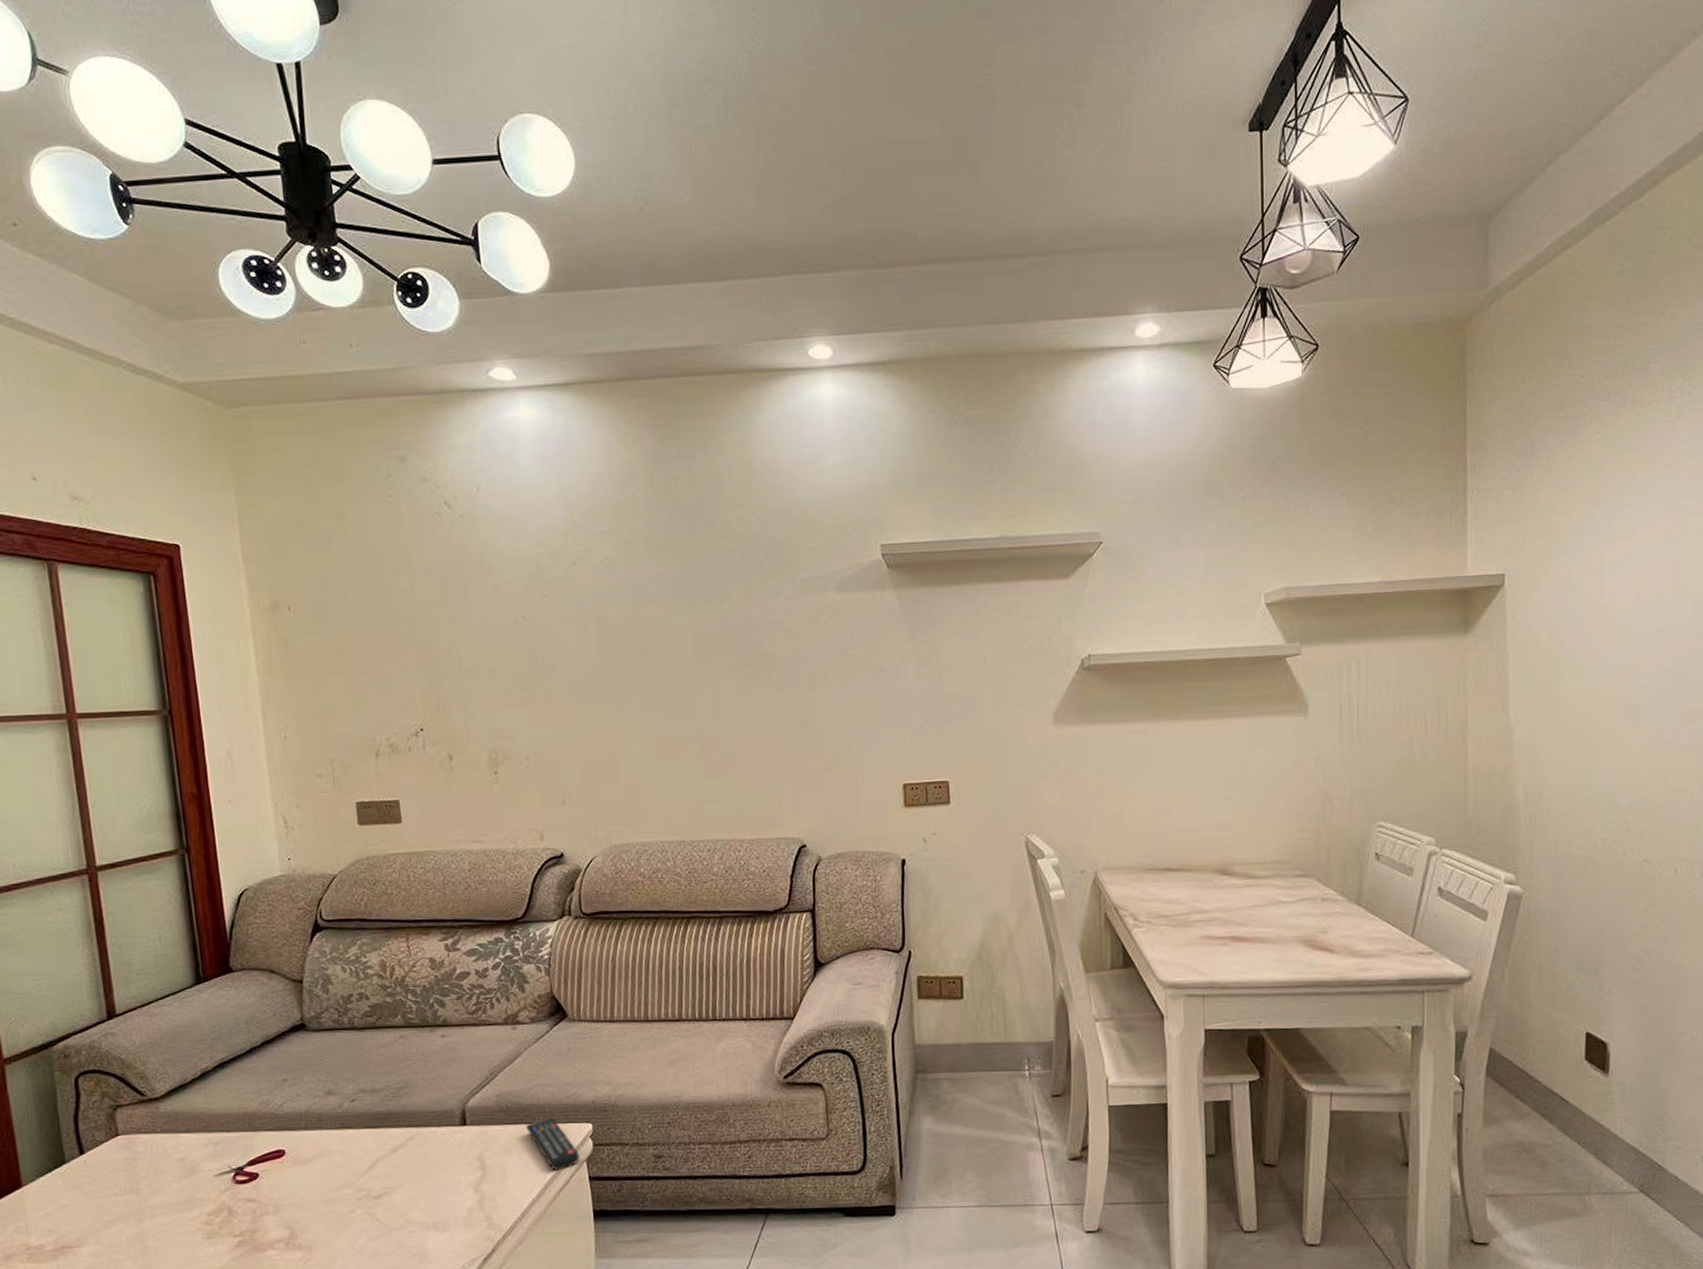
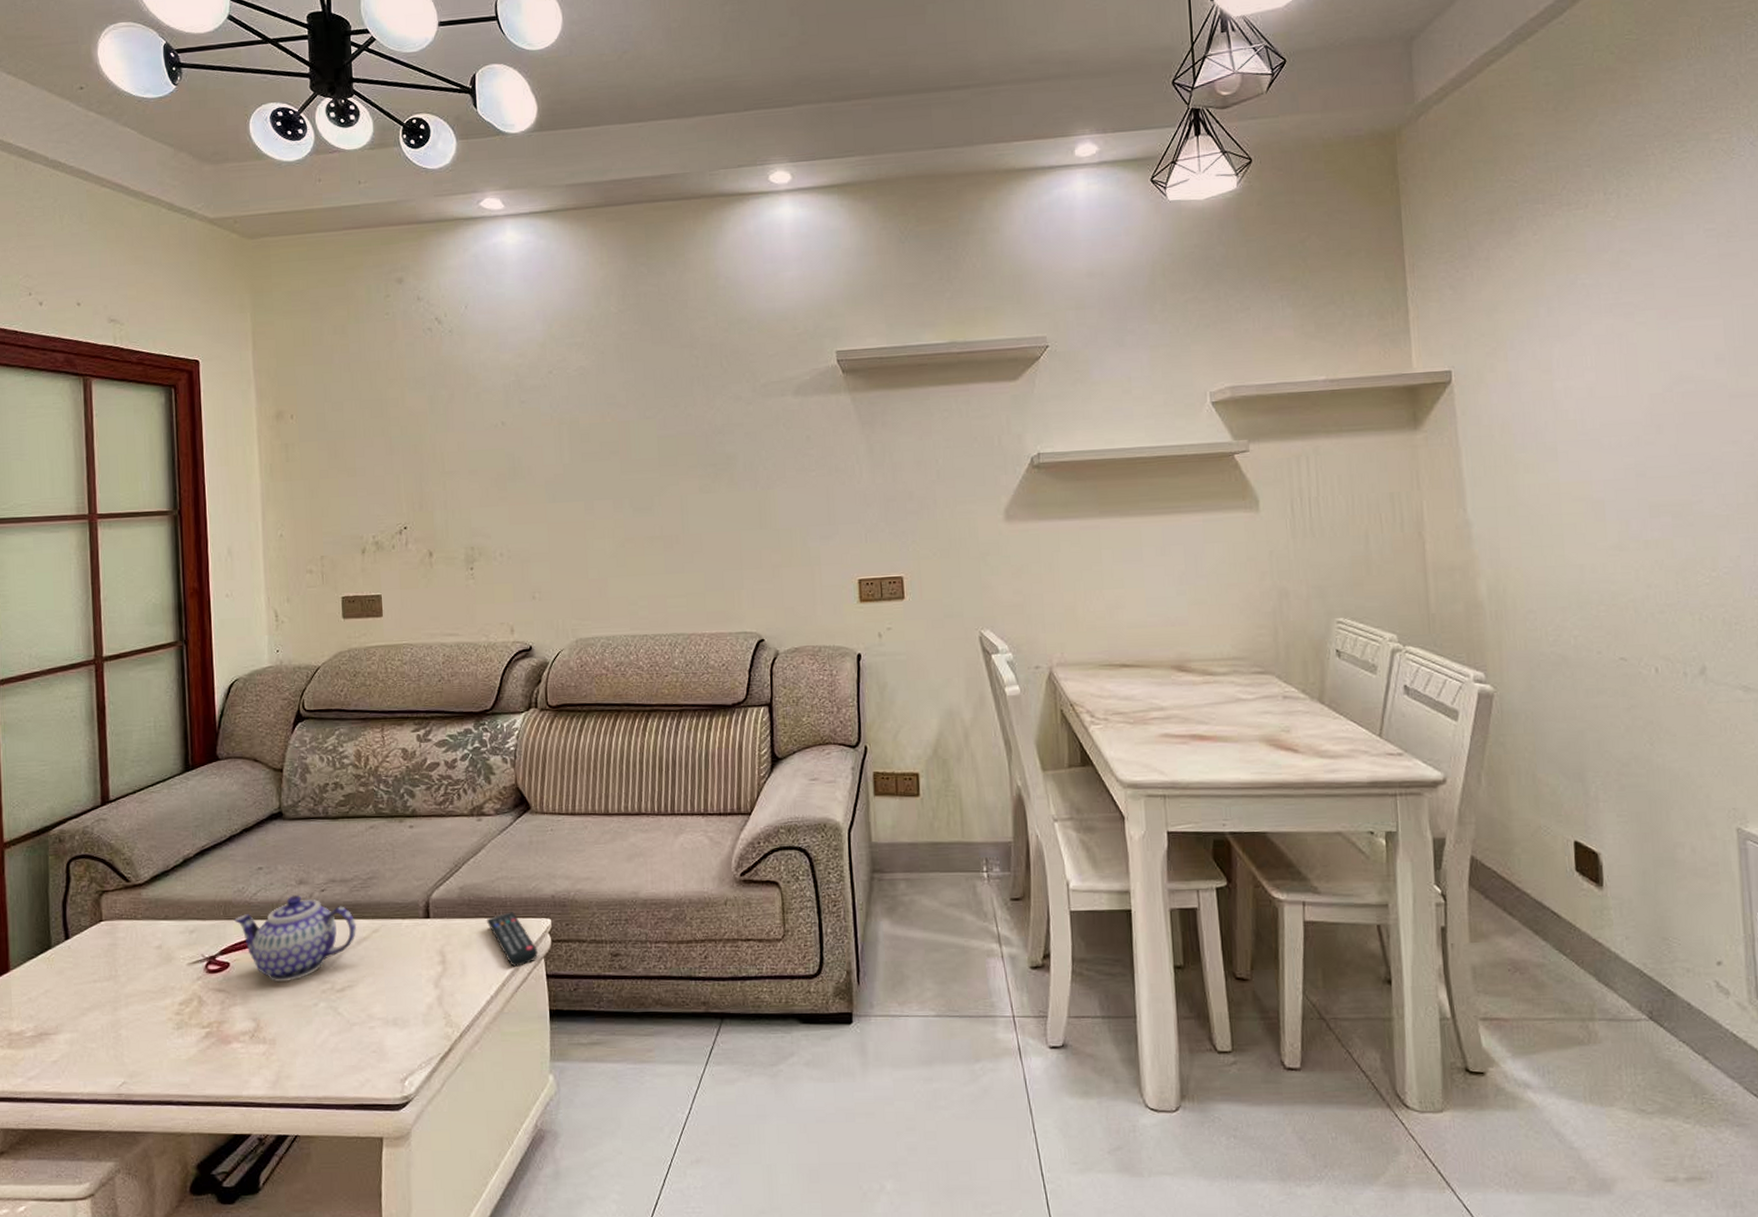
teapot: none [261,1106,391,1191] -> present [234,895,357,983]

